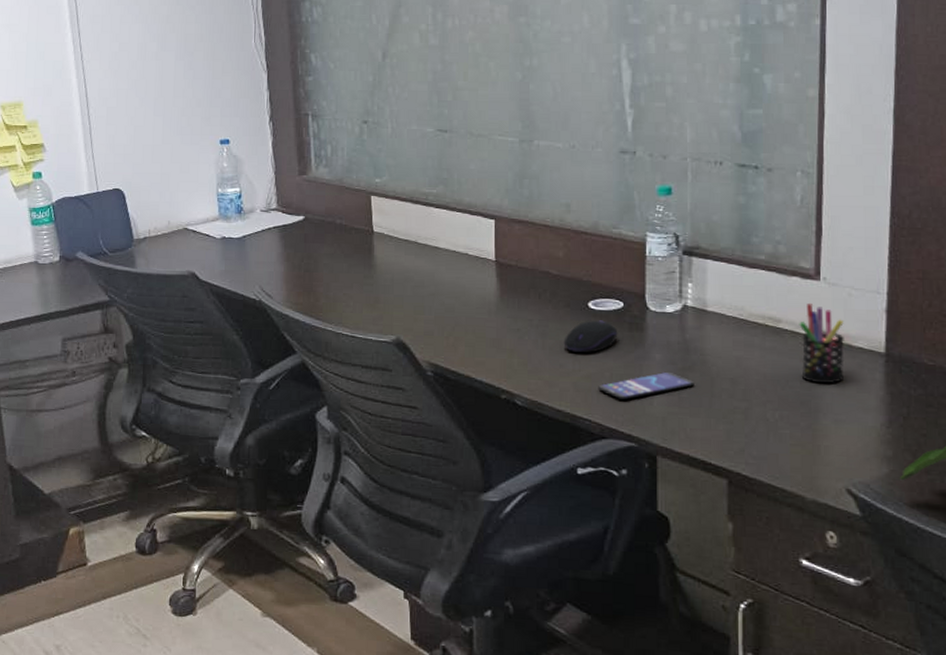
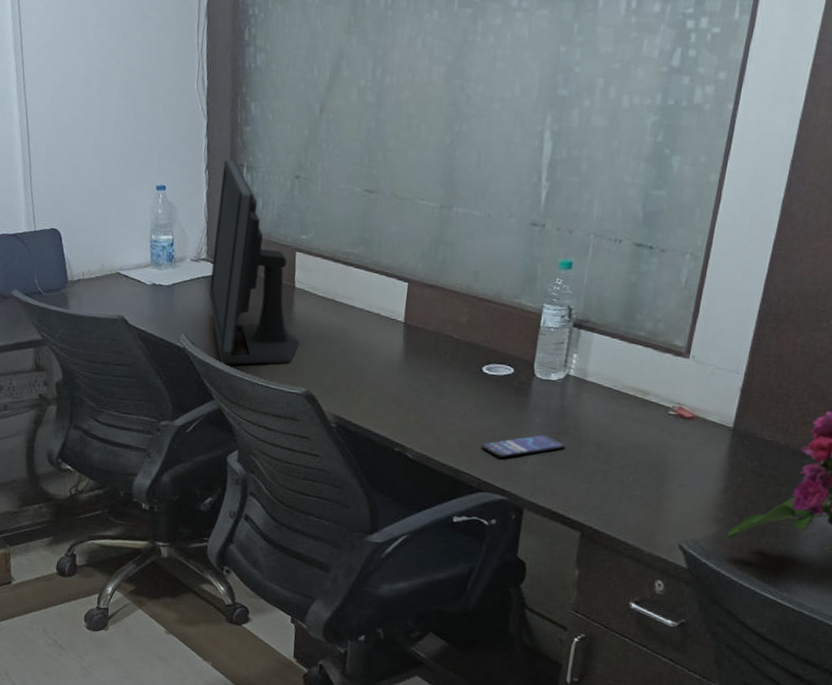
monitor: none [282,111,384,316] -> present [208,160,300,365]
computer mouse: present [563,320,618,353] -> none [456,383,506,414]
pen holder: present [799,302,845,383] -> none [658,378,703,452]

